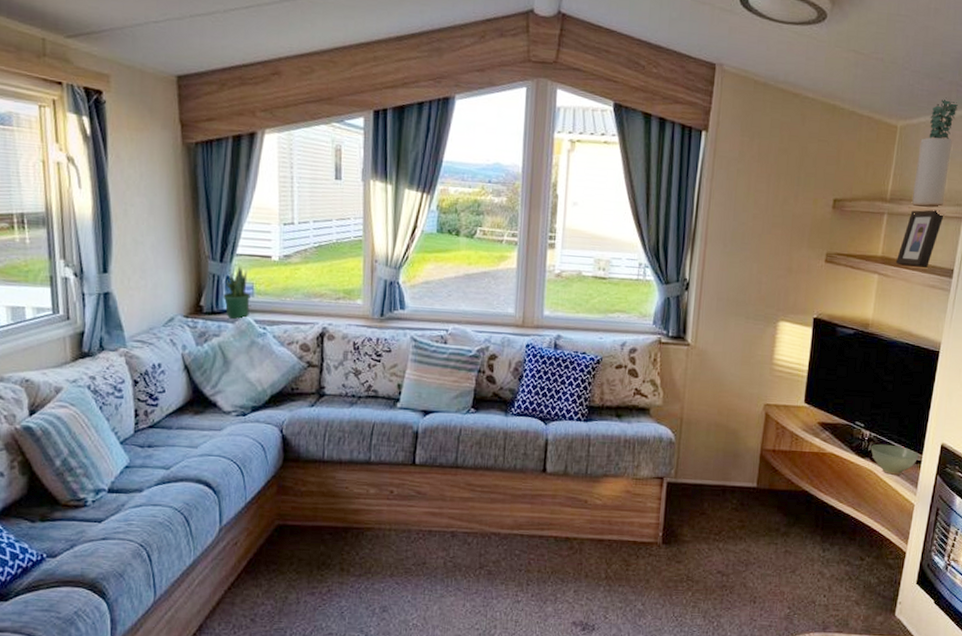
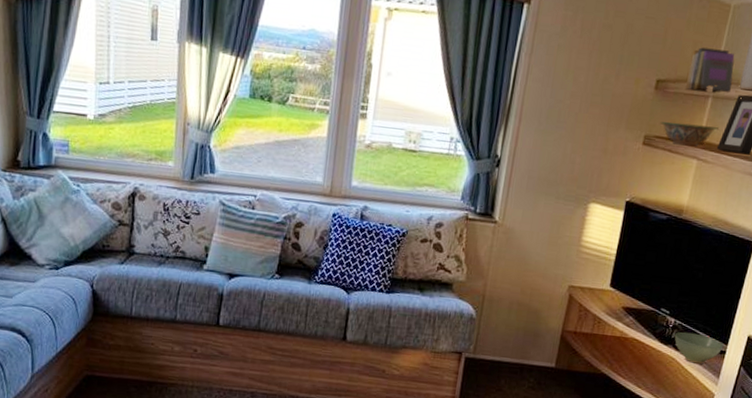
planter: present [223,266,251,319] -> none [39,123,66,176]
decorative bowl: none [840,239,896,262] -> present [659,122,719,147]
books: none [861,167,905,210] -> present [685,47,735,93]

